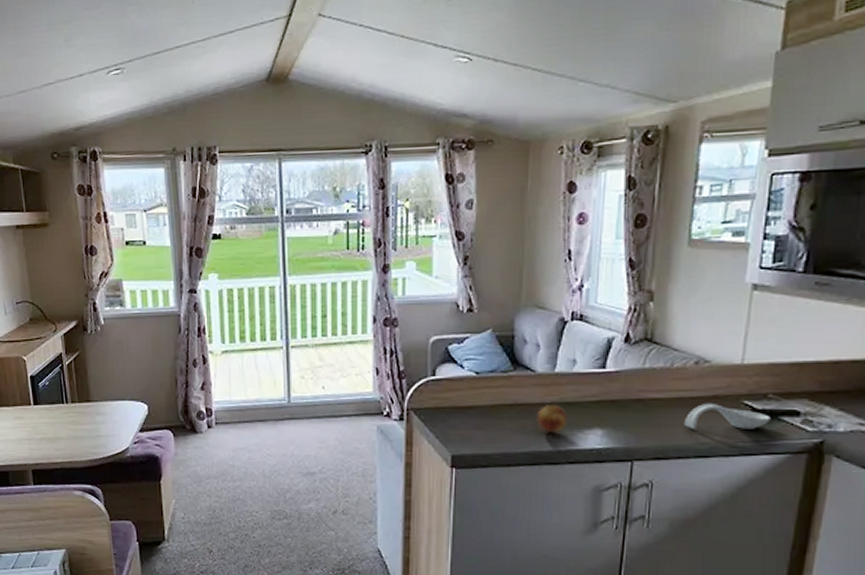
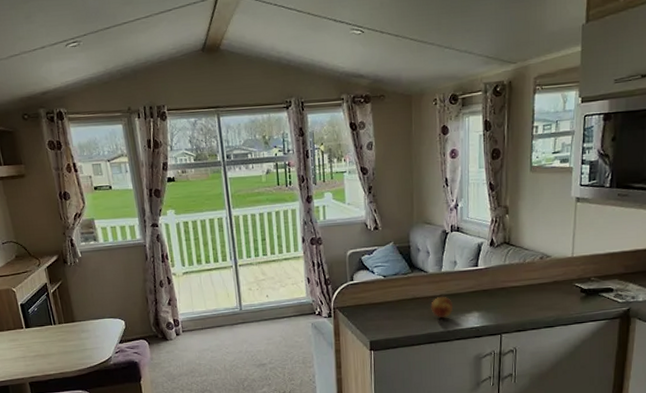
spoon rest: present [684,402,771,430] -> none [535,286,594,308]

